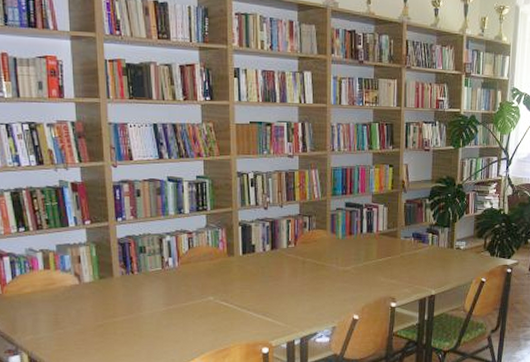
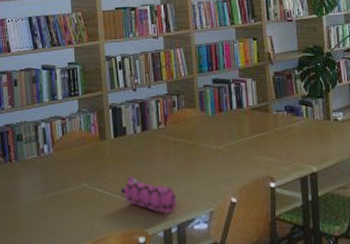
pencil case: none [246,292,302,327] -> present [120,176,177,214]

